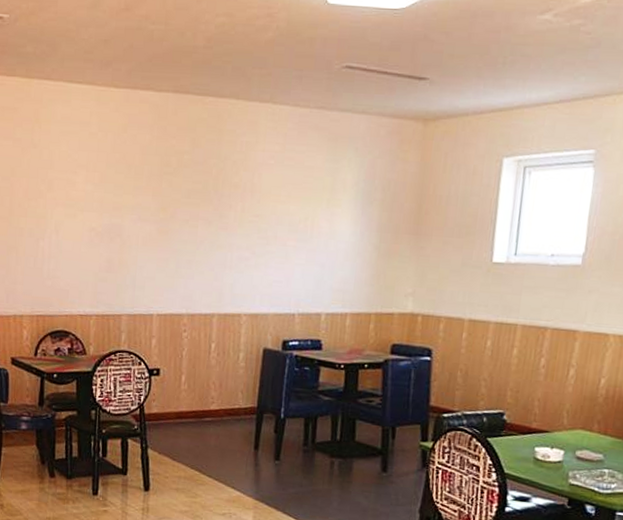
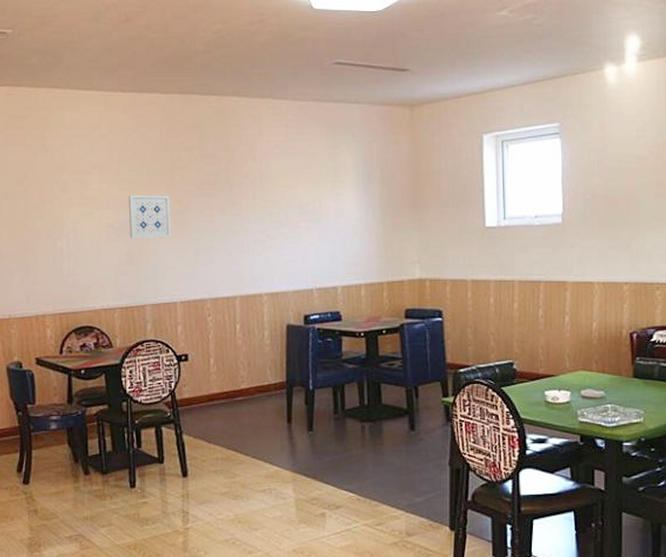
wall art: none [111,199,155,247] -> present [128,195,171,239]

